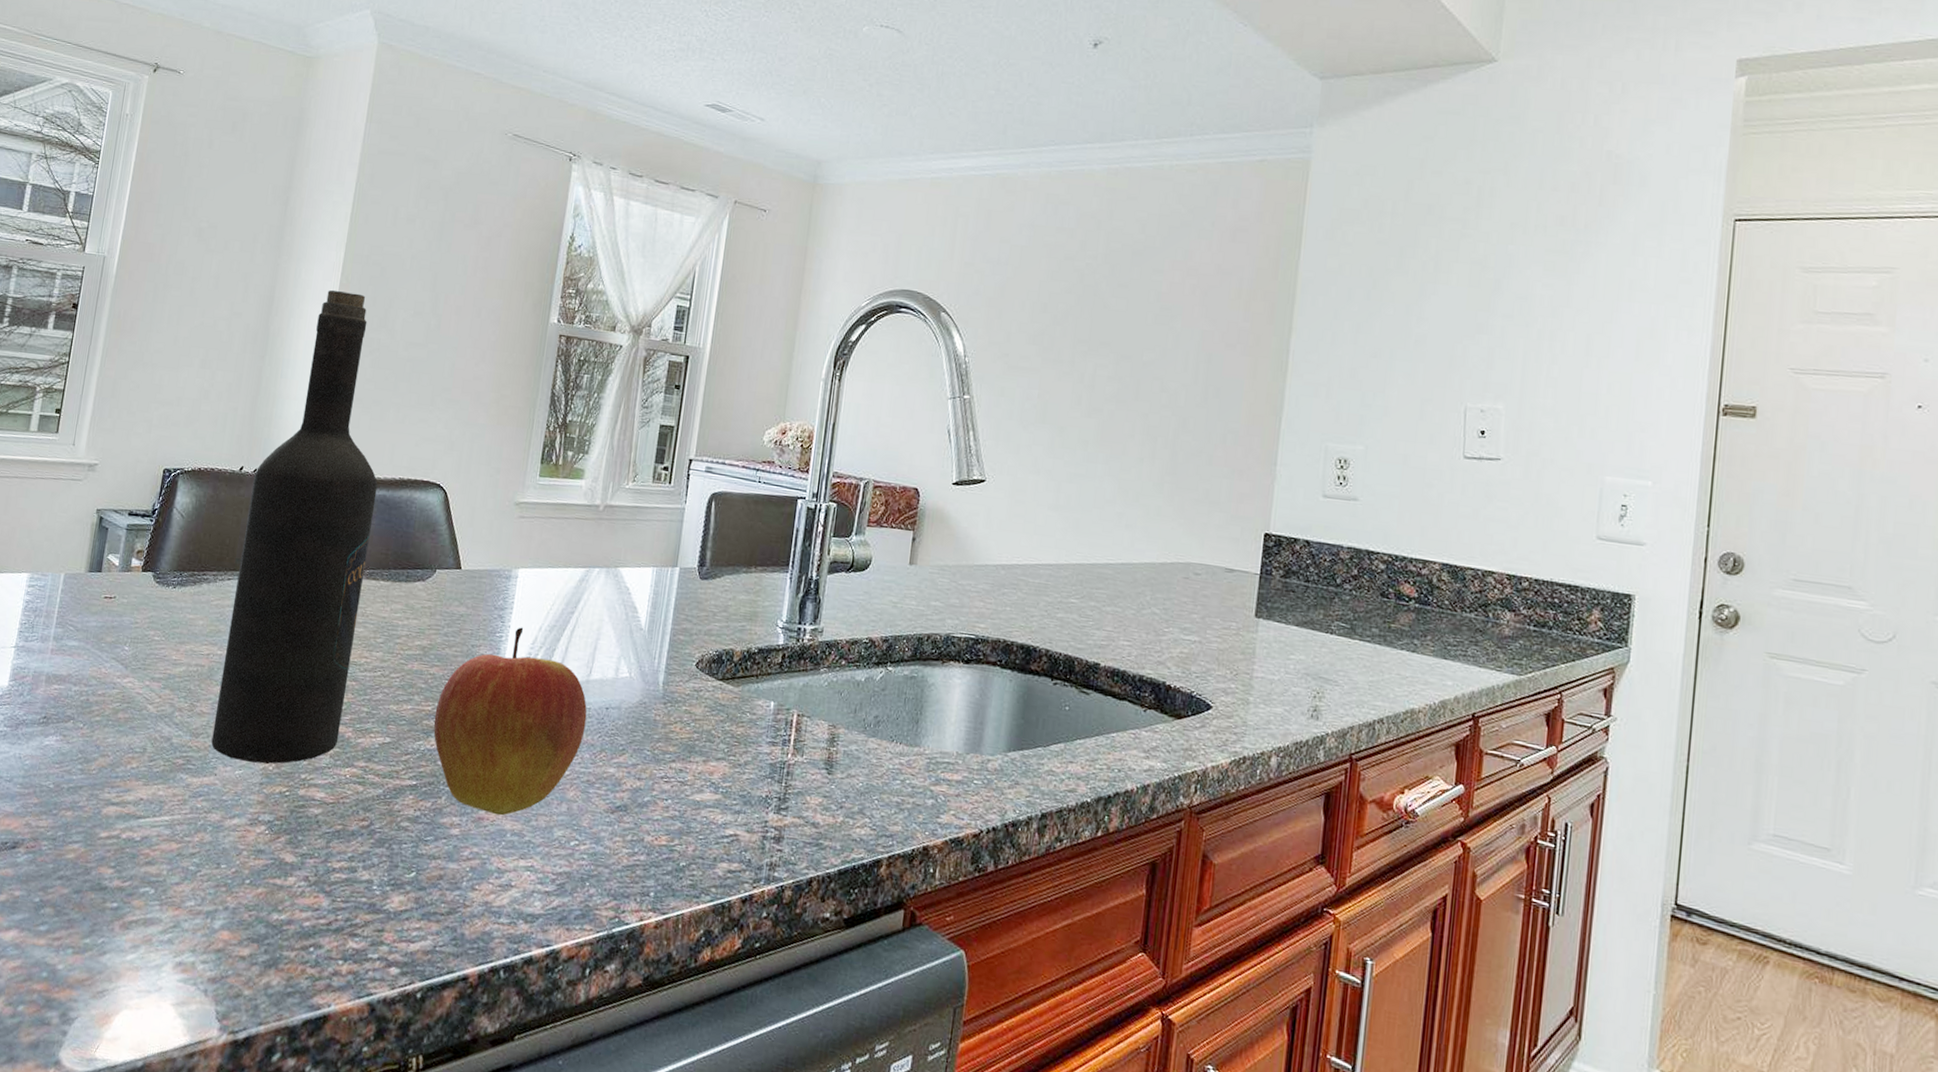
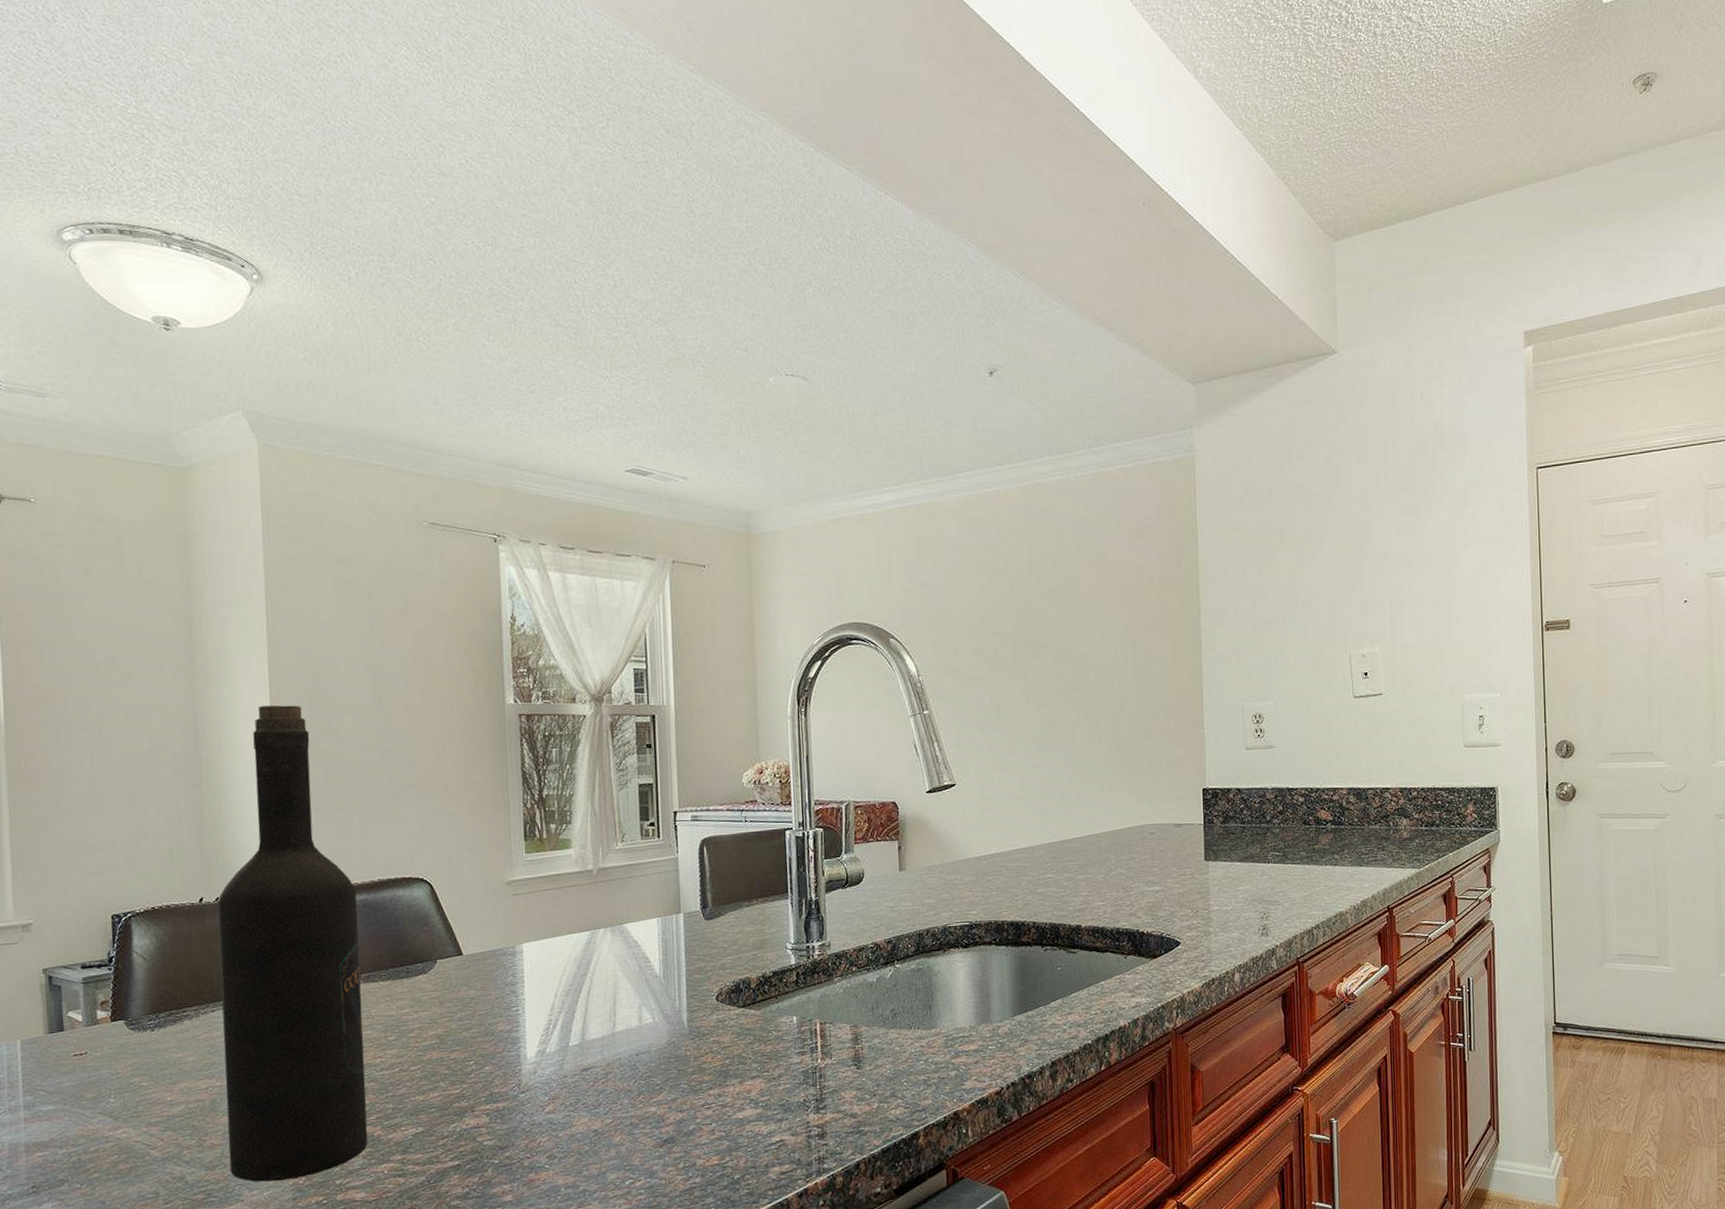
apple: present [433,627,587,816] -> none [464,997,620,1174]

